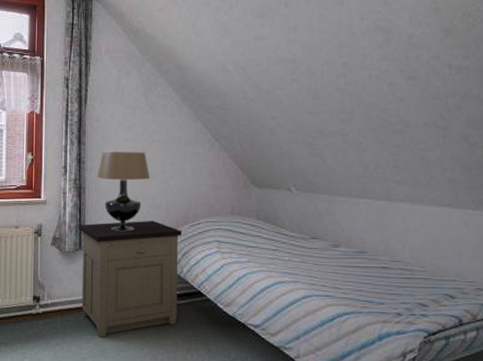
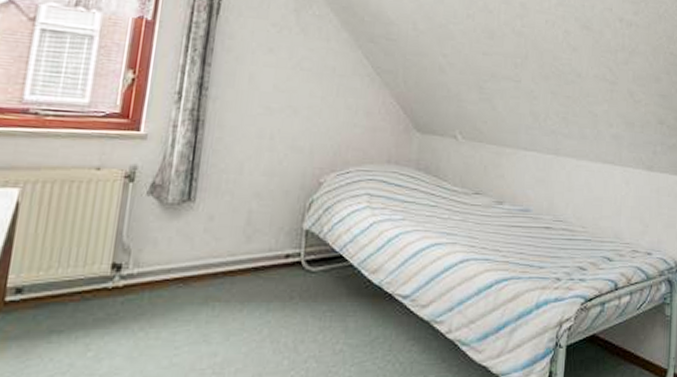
nightstand: present [78,220,181,337] -> none [182,166,326,317]
table lamp: present [97,152,150,232] -> none [222,77,293,180]

